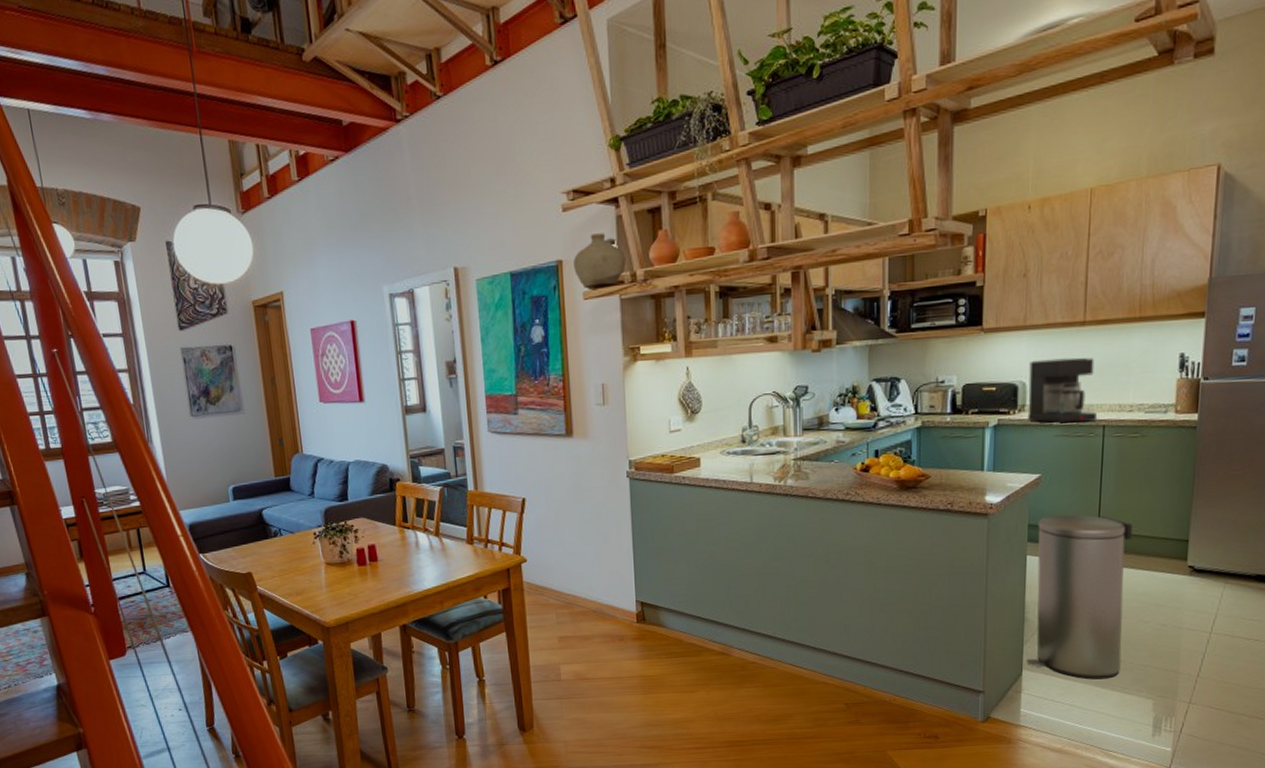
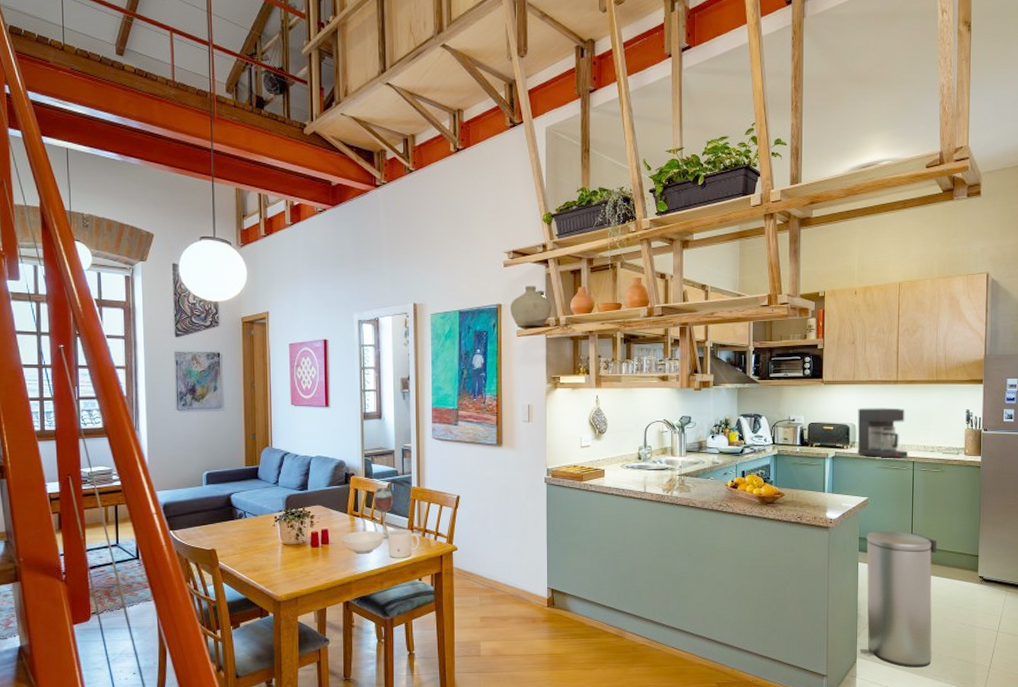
bowl: none [391,543,441,571] -> present [341,530,385,554]
wineglass: none [424,492,447,551] -> present [373,487,393,538]
mug: none [444,540,483,574] -> present [387,529,421,558]

